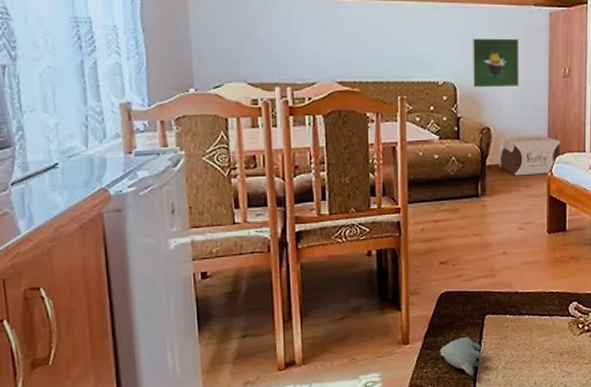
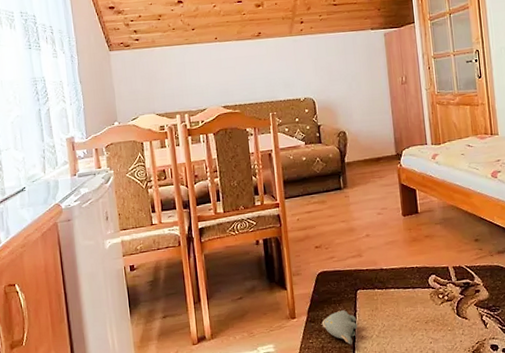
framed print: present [471,38,520,88] -> none [323,57,366,100]
cardboard box: present [498,135,561,176] -> none [353,133,406,170]

